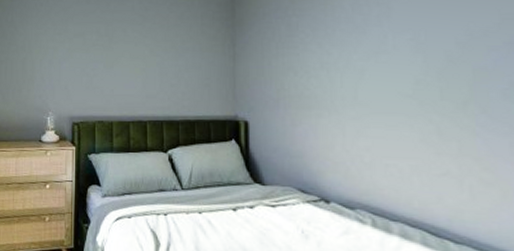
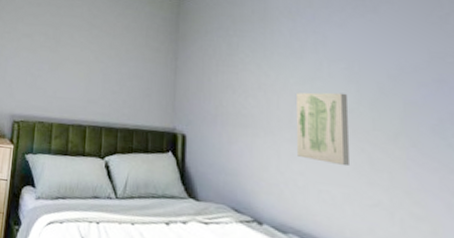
wall art: none [361,65,418,139] -> present [297,92,351,167]

